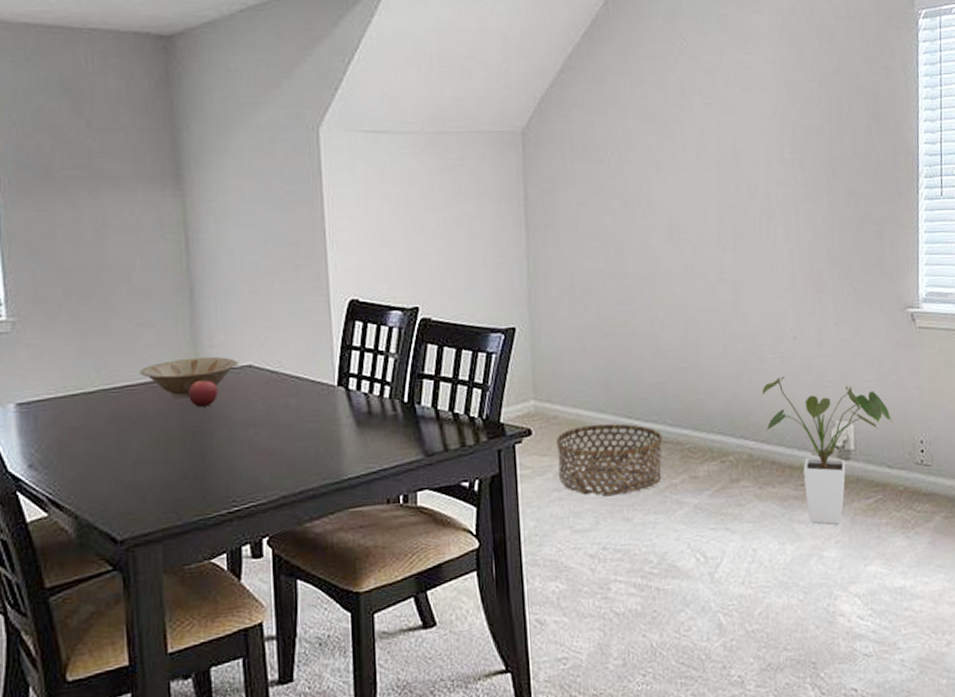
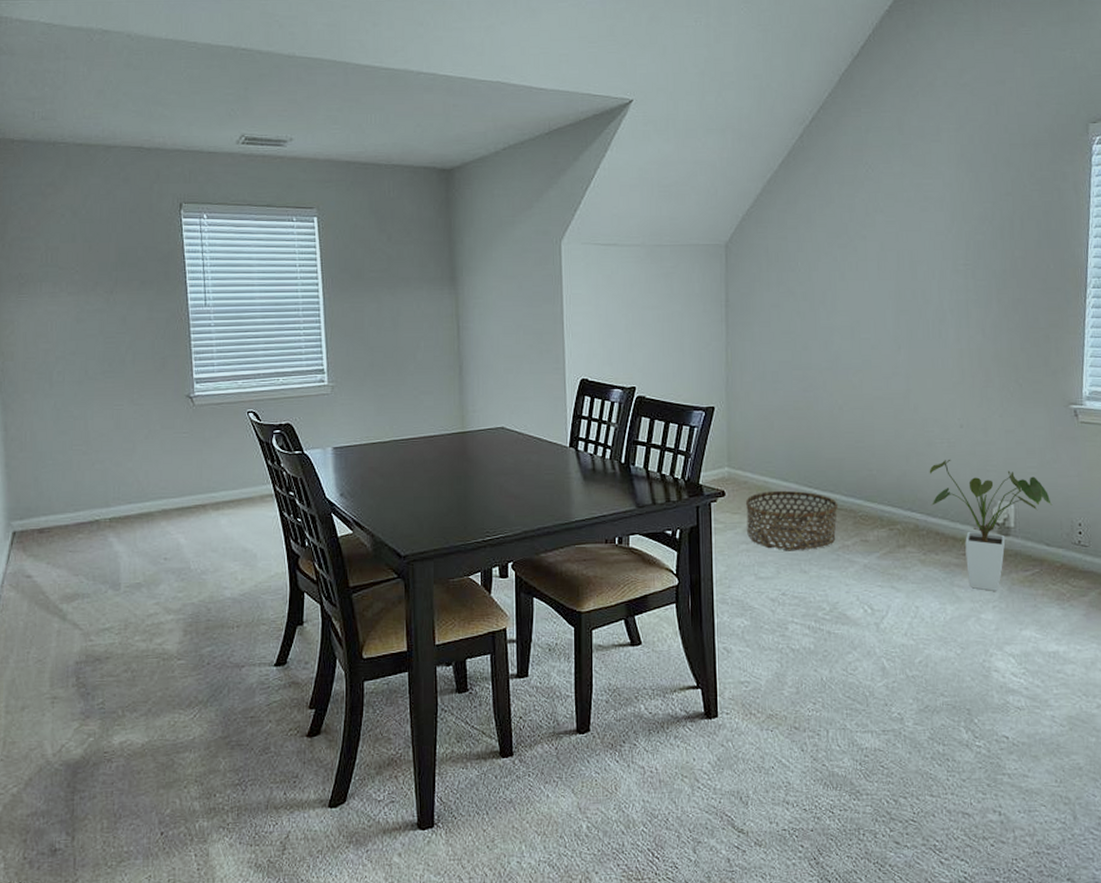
bowl: present [140,356,240,399] -> none [421,419,495,450]
fruit: present [188,377,217,407] -> none [456,435,477,458]

